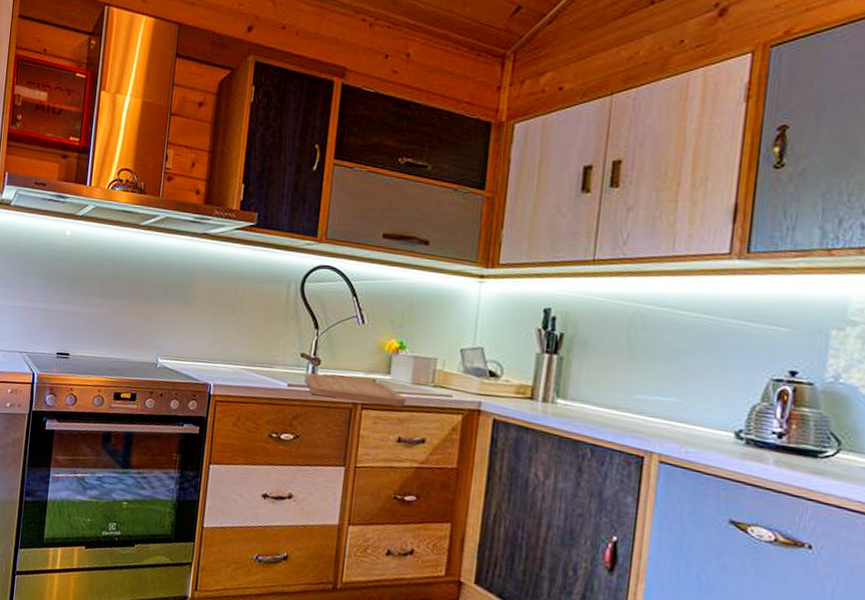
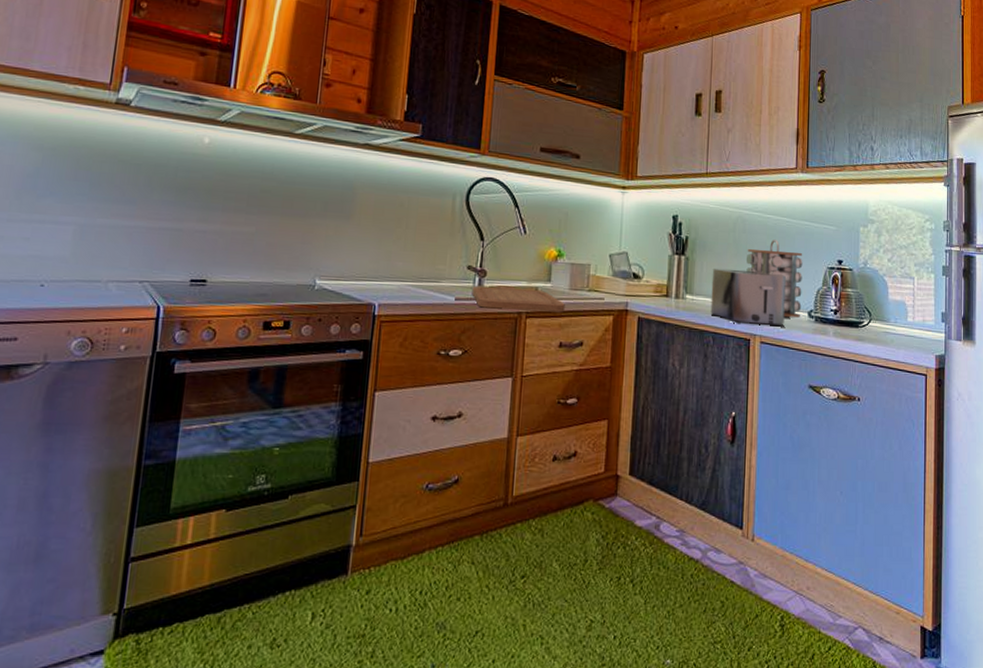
toaster: none [589,370,703,447] -> present [710,268,786,327]
spice rack: none [644,341,733,438] -> present [746,240,803,318]

